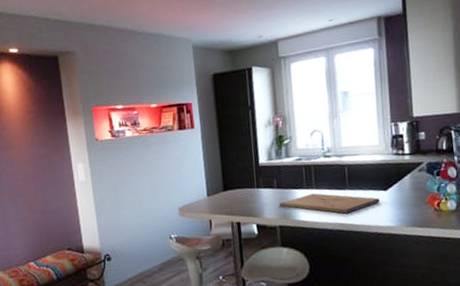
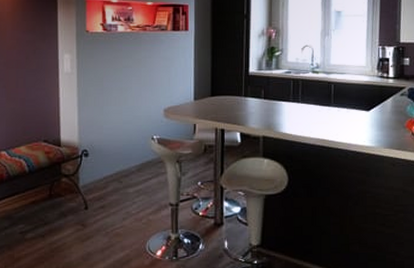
cutting board: present [279,193,380,214] -> none [264,107,362,130]

